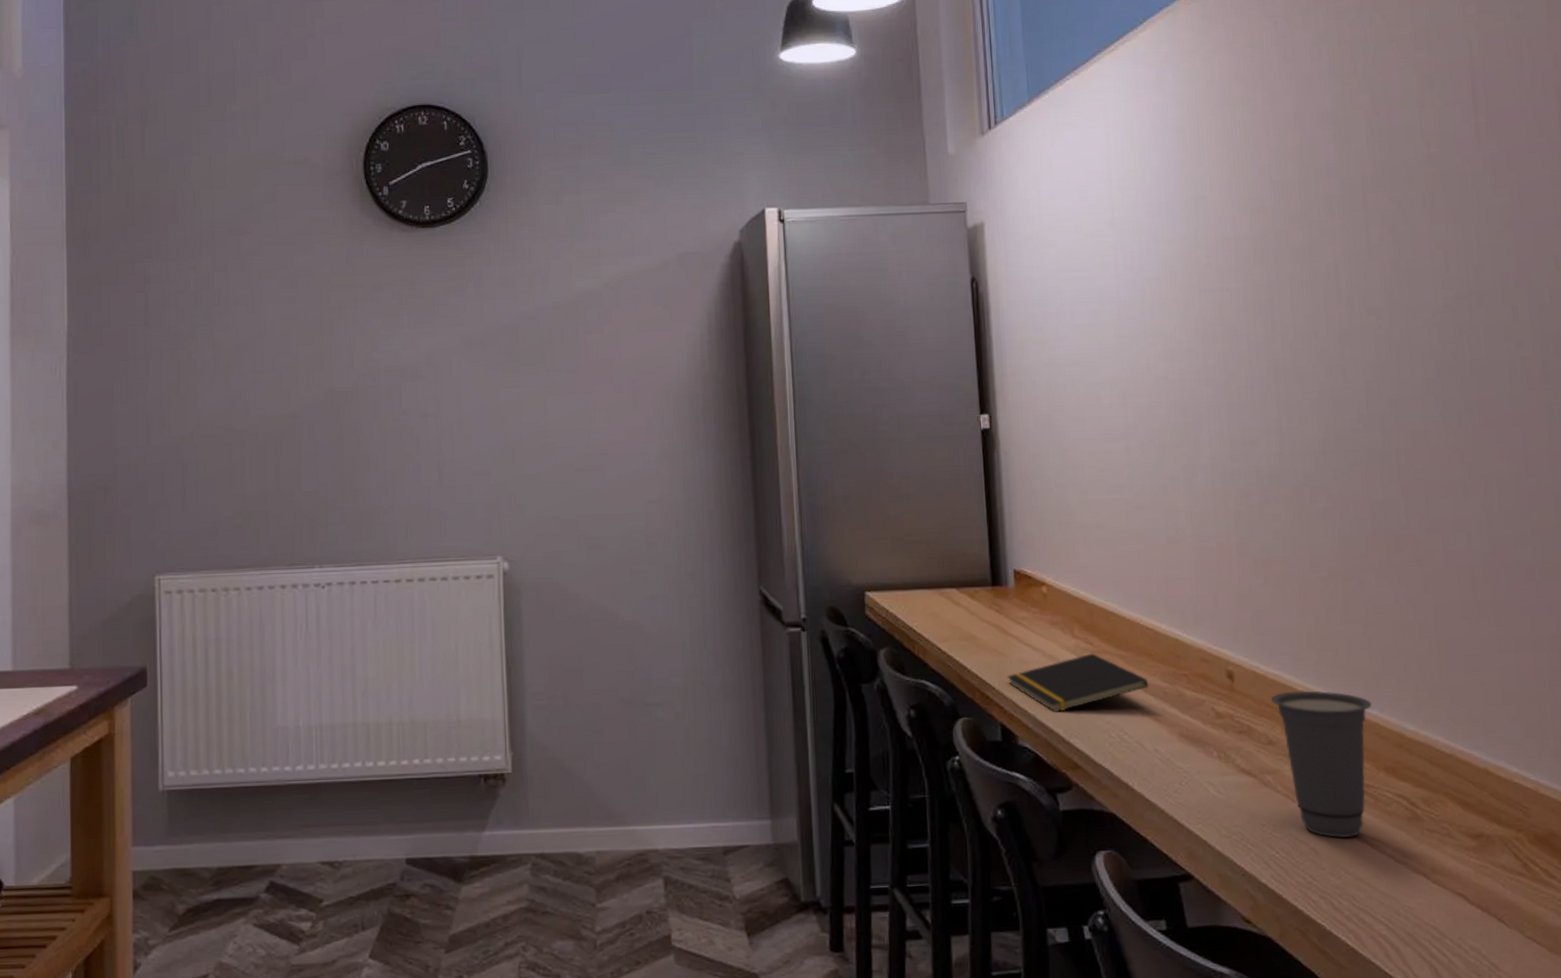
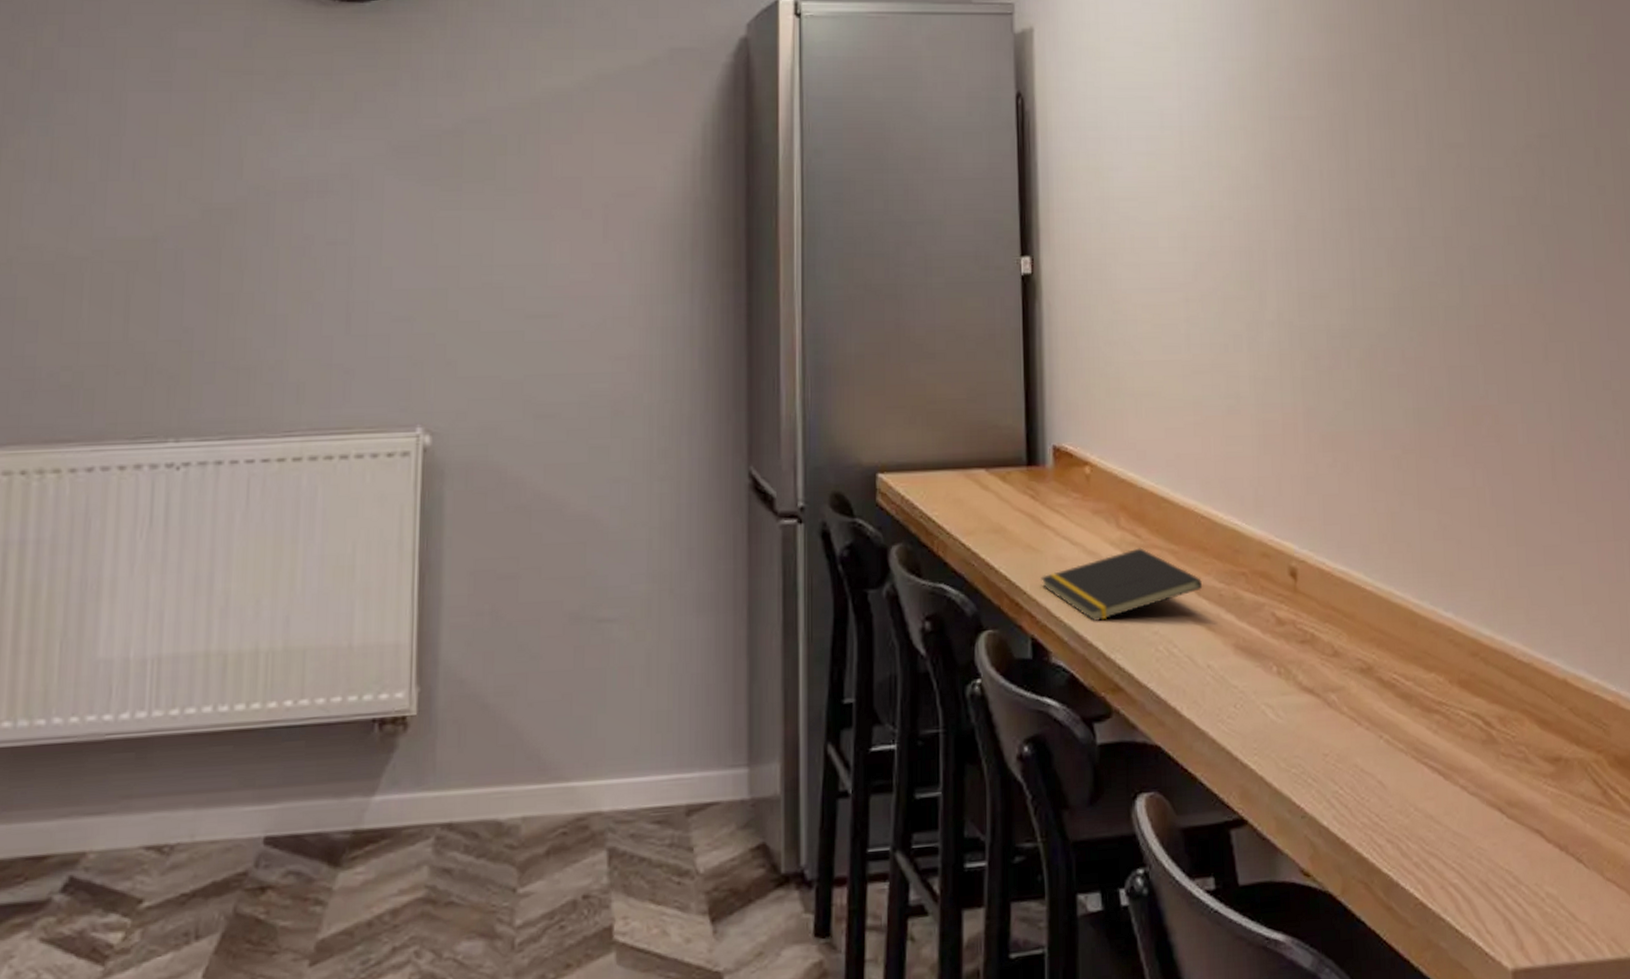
cup: present [1270,691,1372,839] -> none [1337,590,1446,768]

